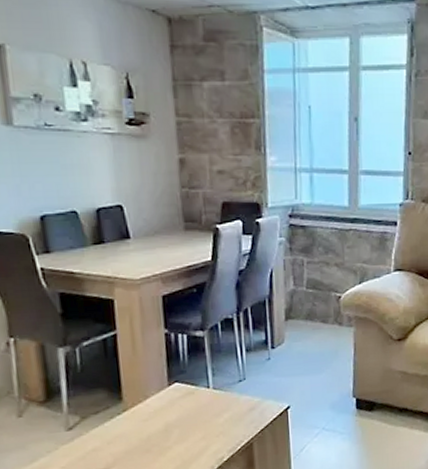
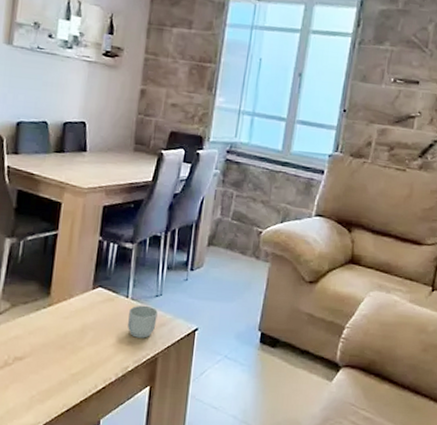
mug: none [213,392,245,427] -> present [128,305,158,338]

